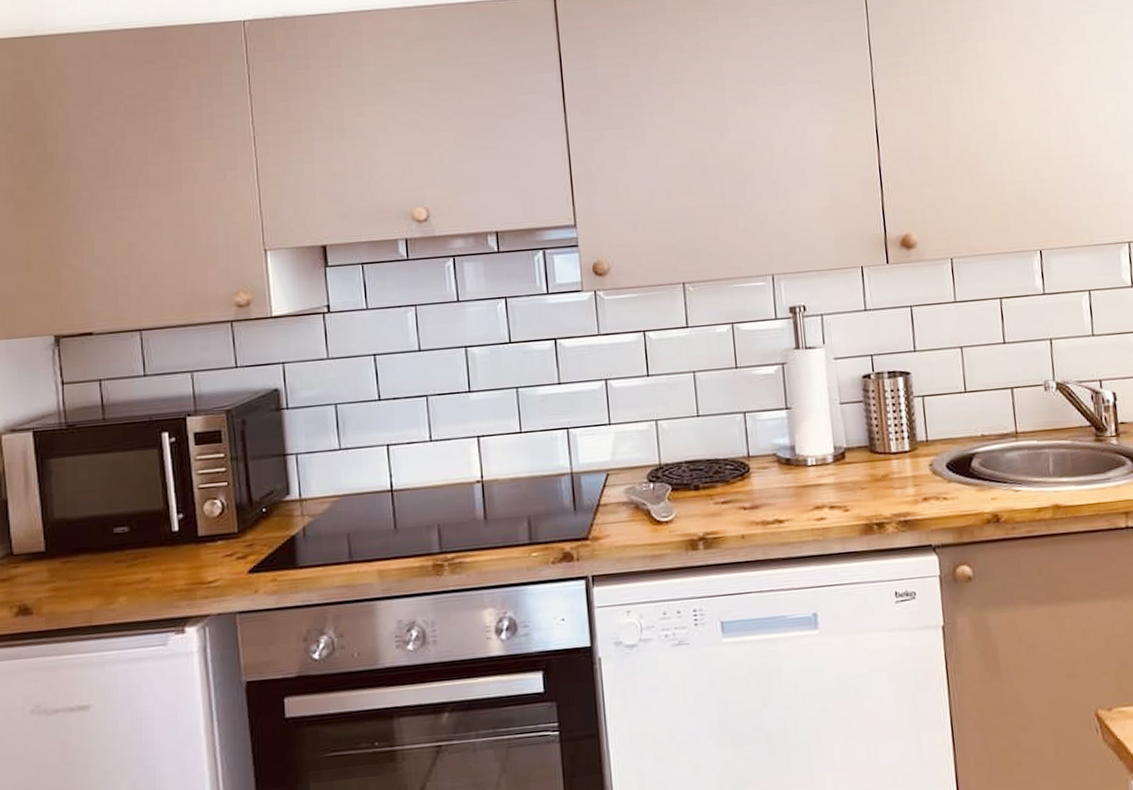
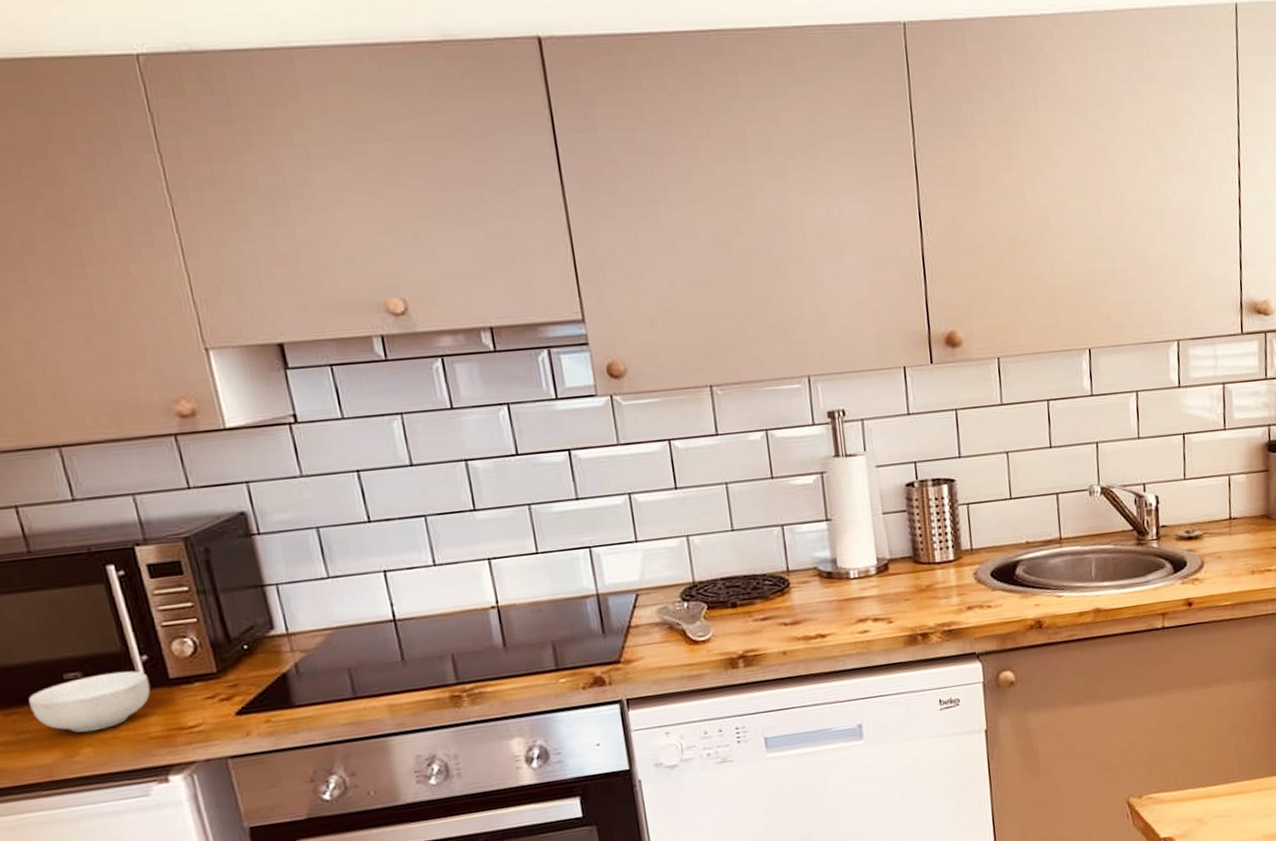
cereal bowl: none [83,528,182,583] -> present [28,671,151,733]

